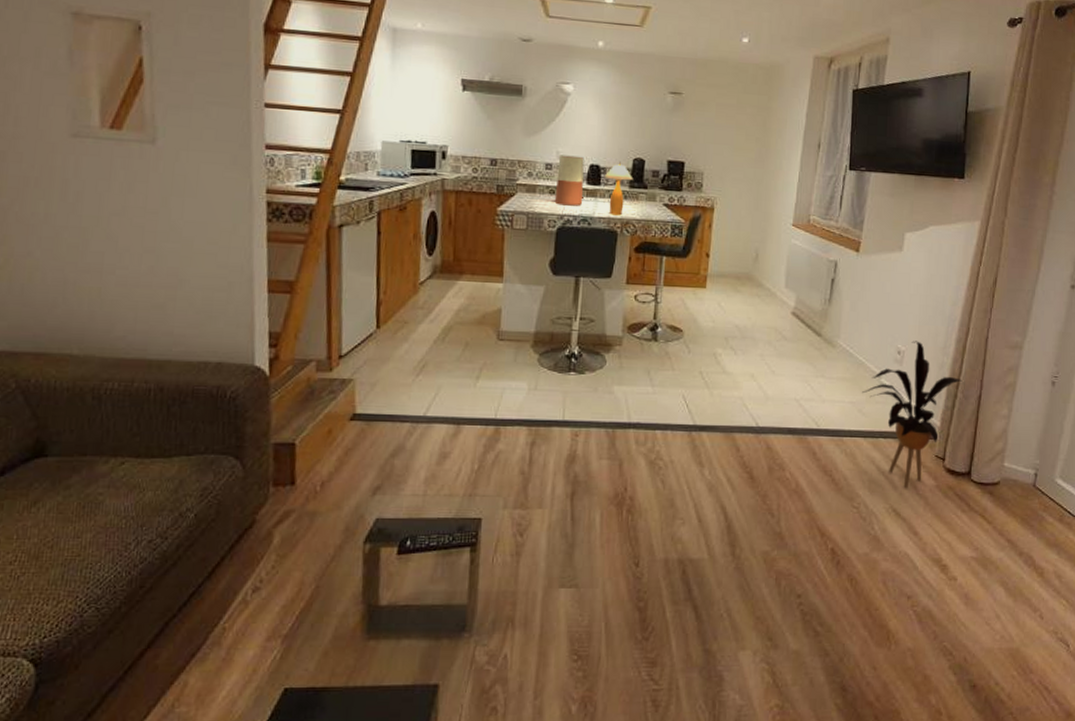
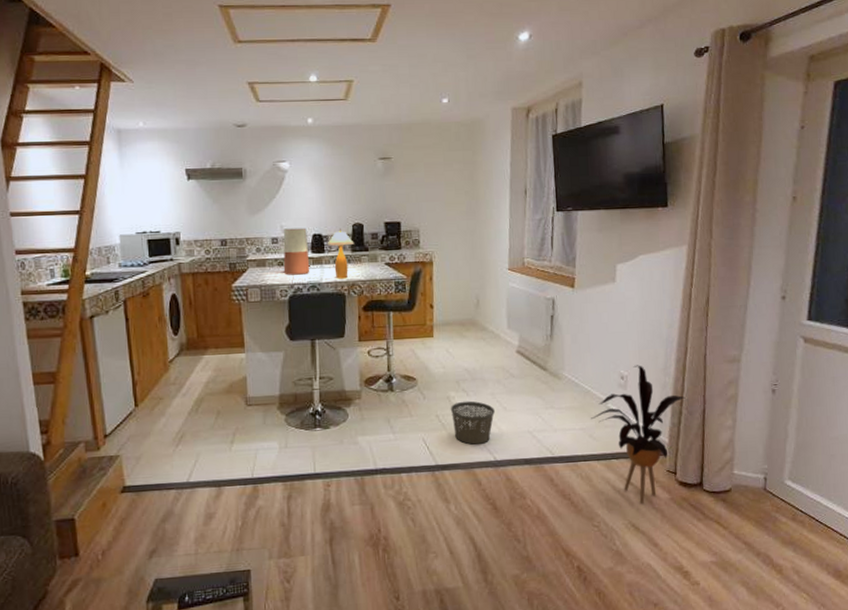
basket: none [715,359,762,407] -> present [450,400,495,445]

